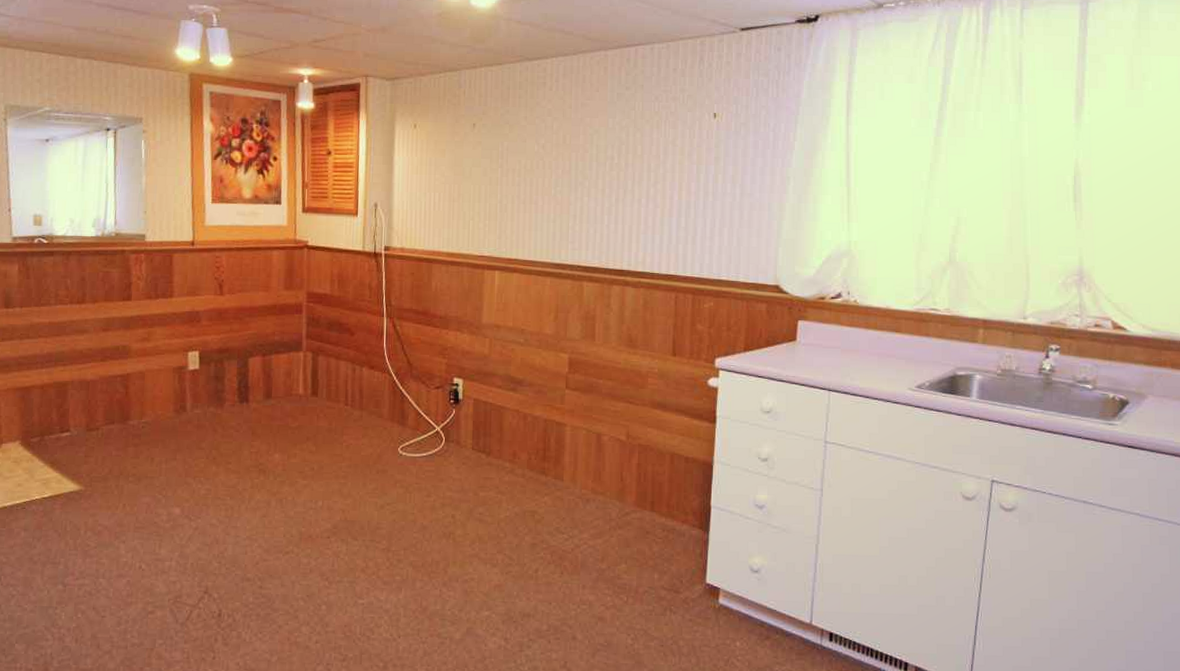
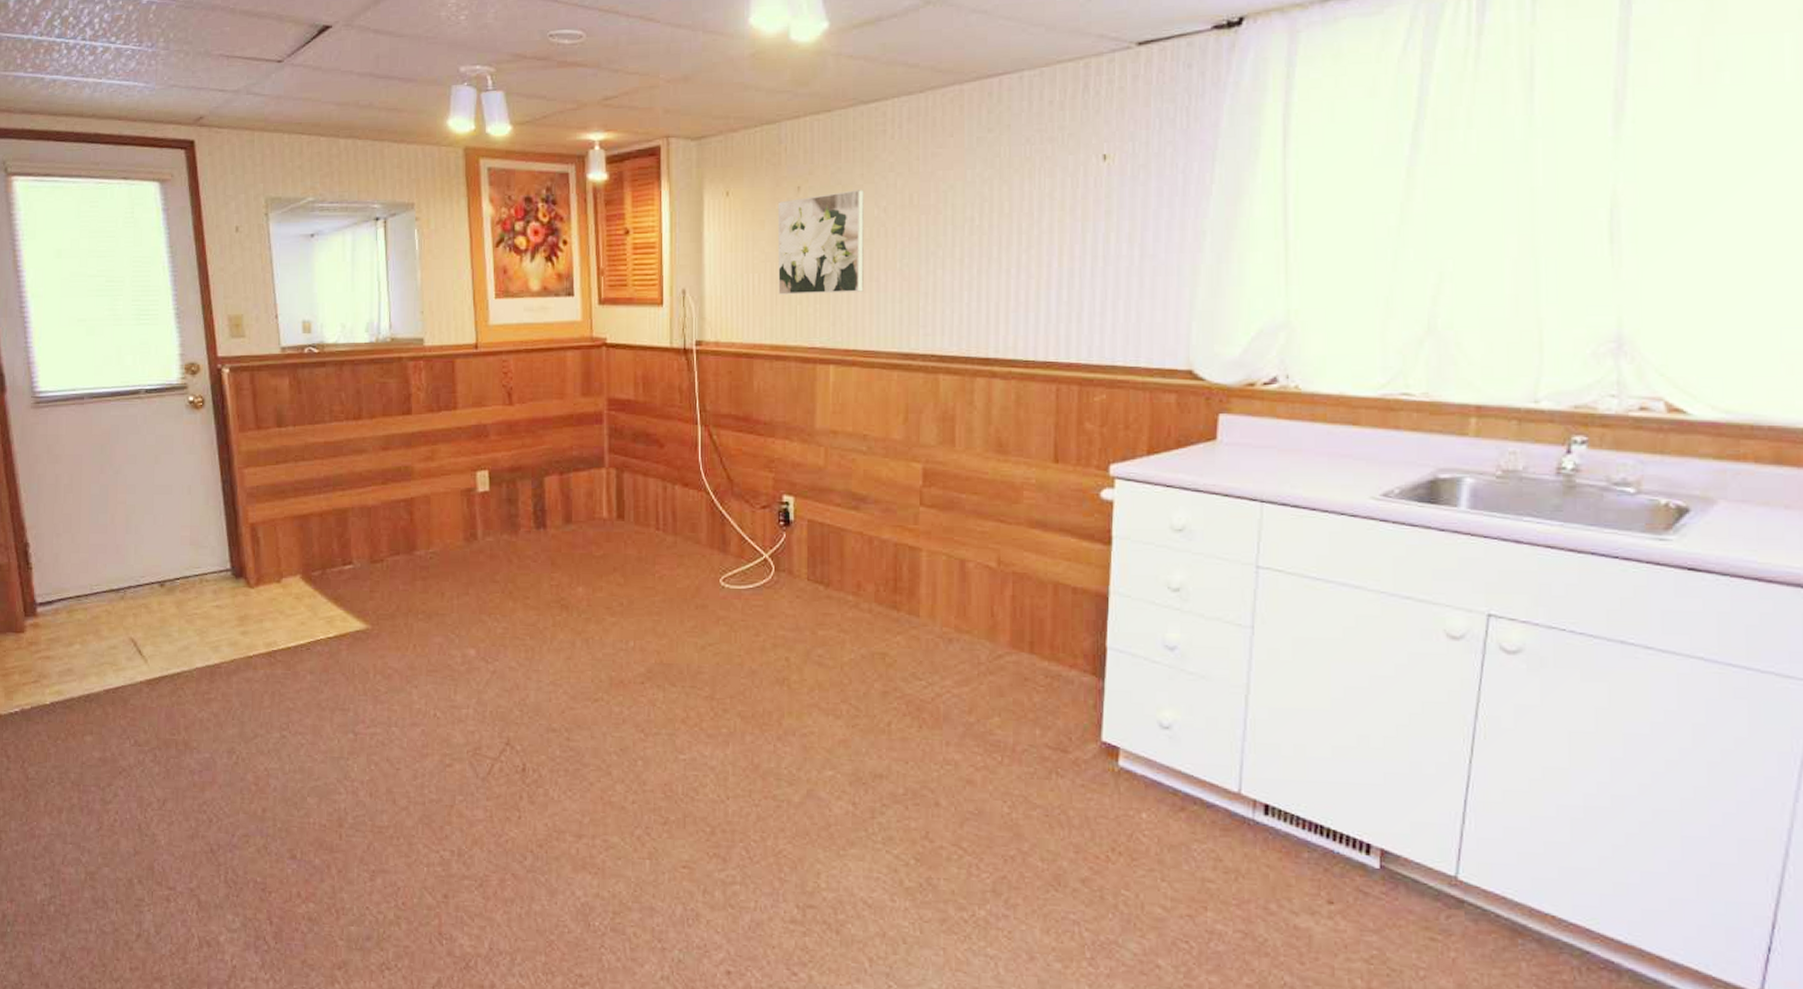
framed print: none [455,129,527,212] -> present [777,190,864,295]

